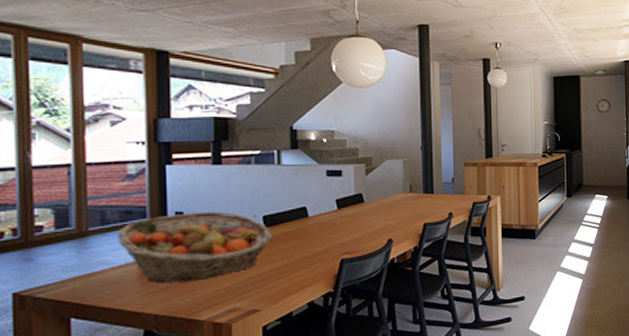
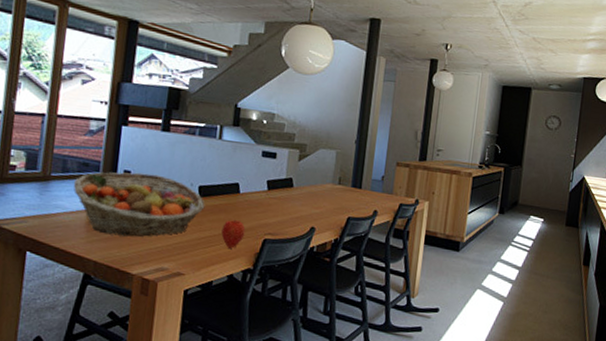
apple: none [295,245,320,275] -> present [221,220,246,249]

